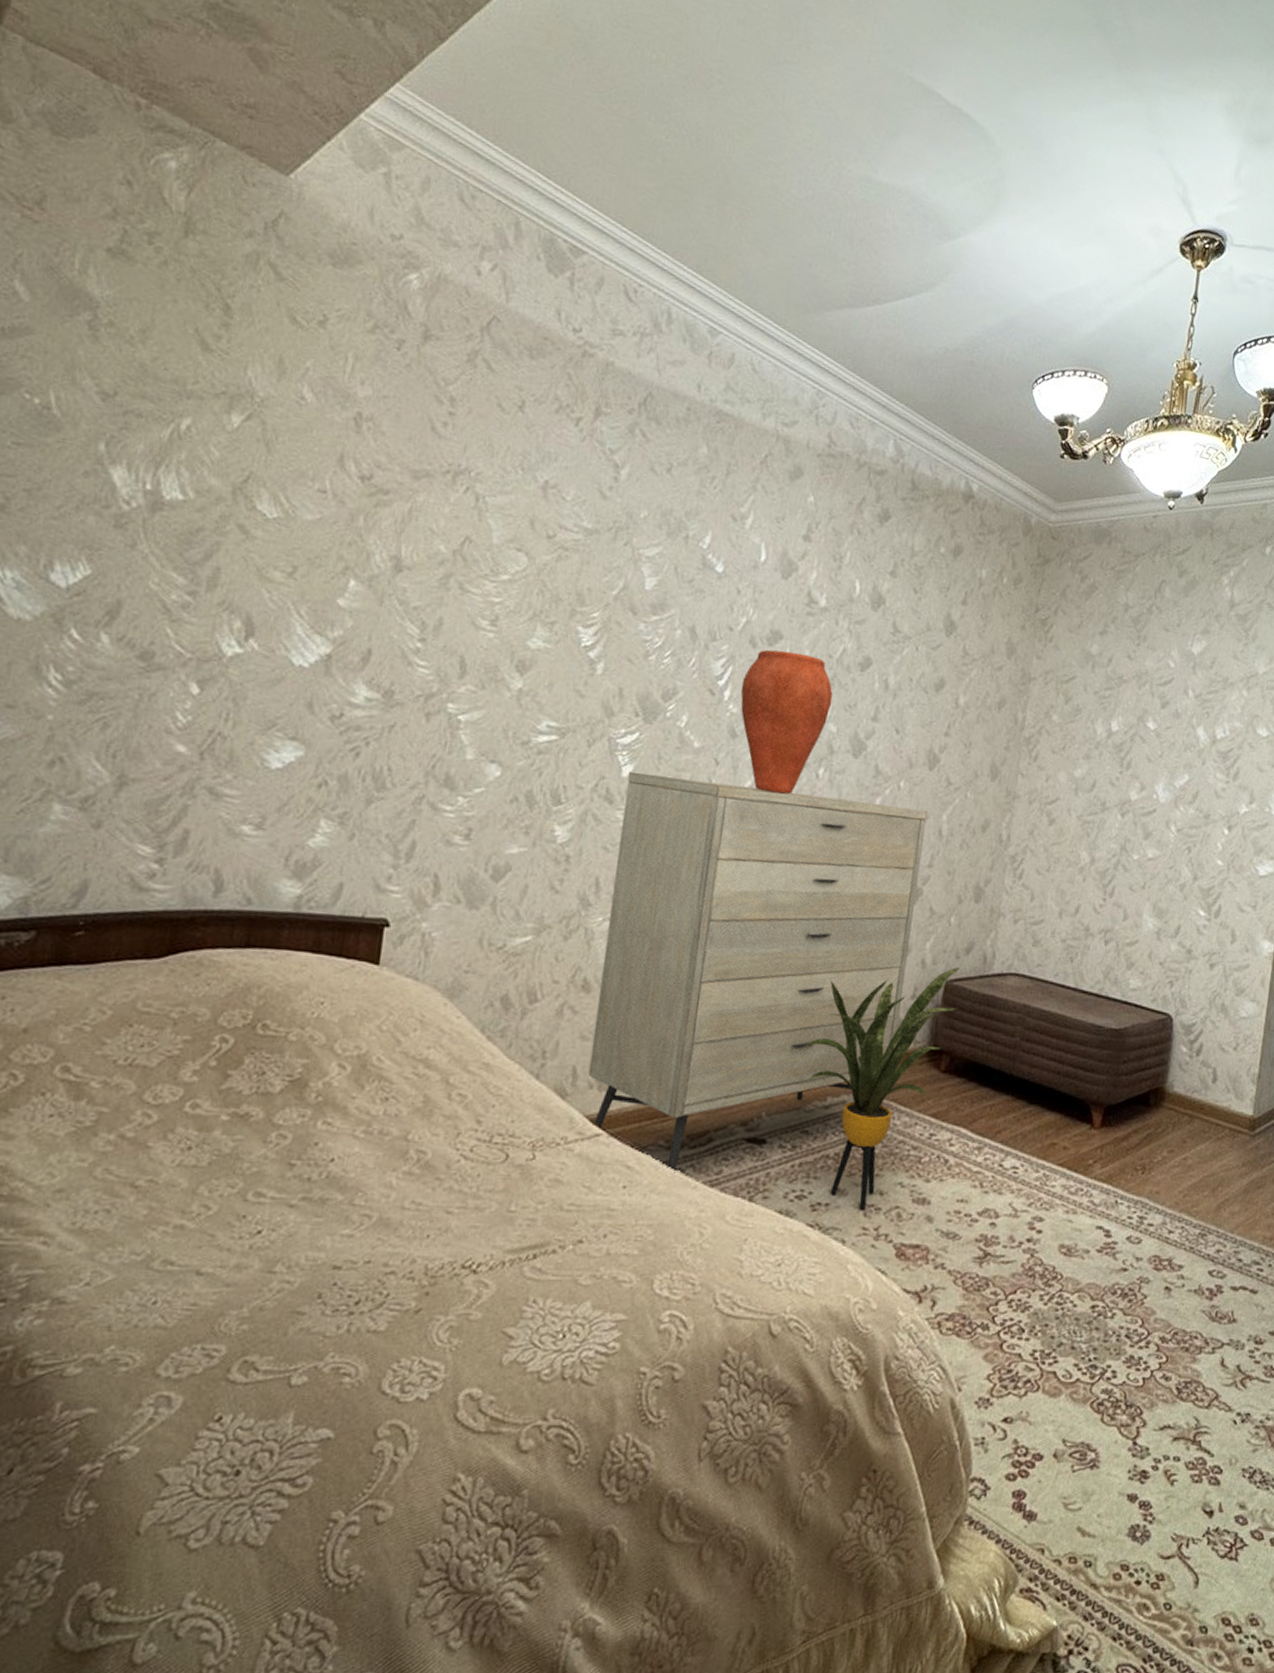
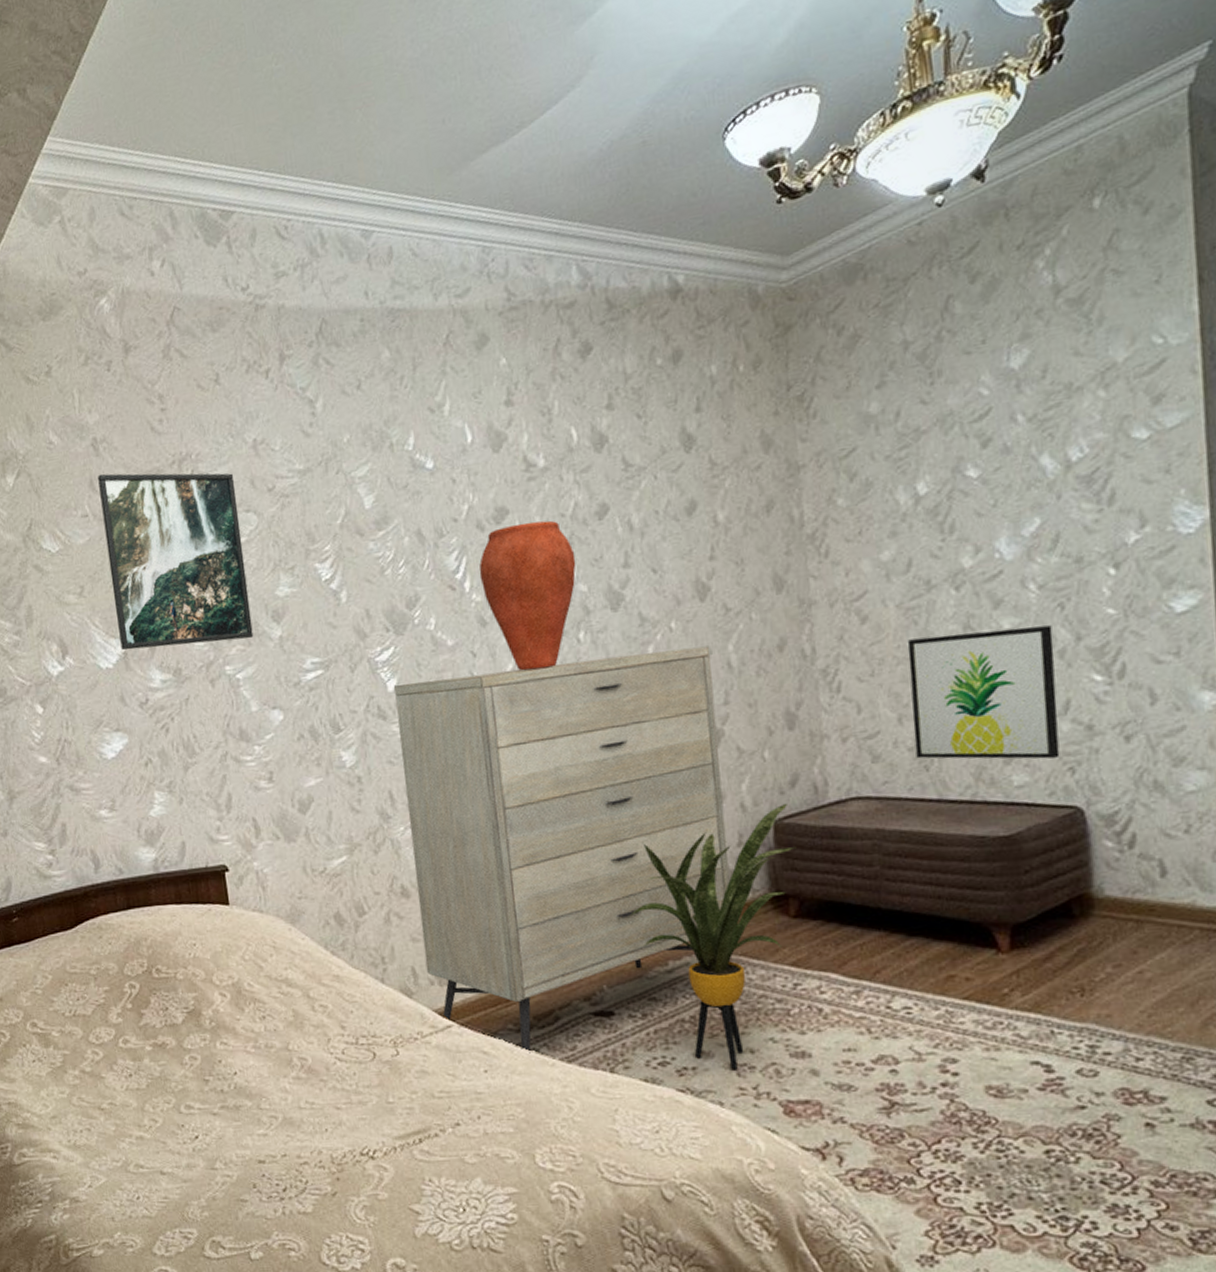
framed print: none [325,453,514,682] -> present [98,473,254,651]
wall art: none [1066,848,1180,971] -> present [907,625,1060,759]

